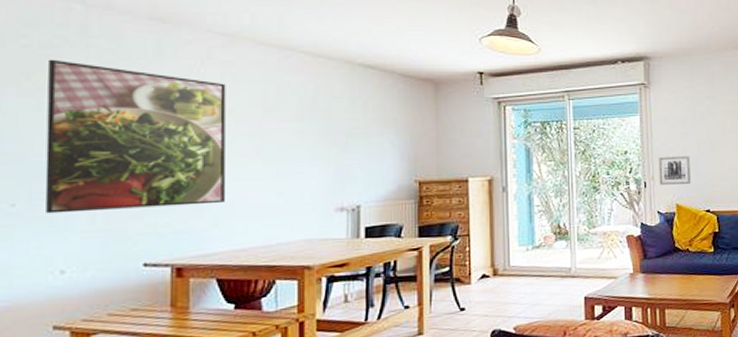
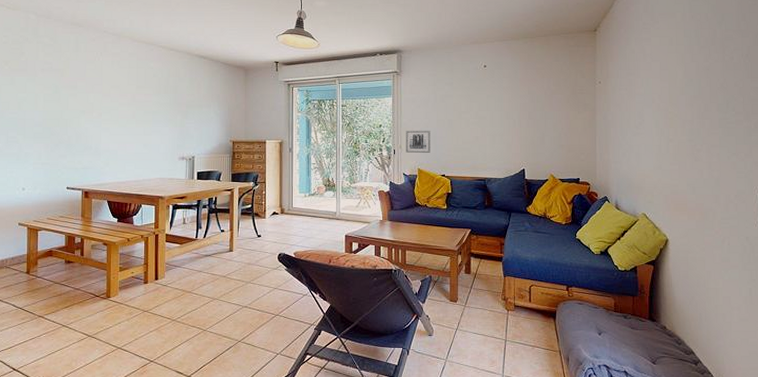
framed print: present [44,59,226,214] -> none [14,51,114,151]

